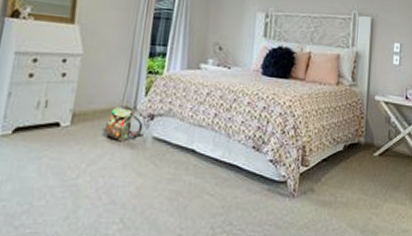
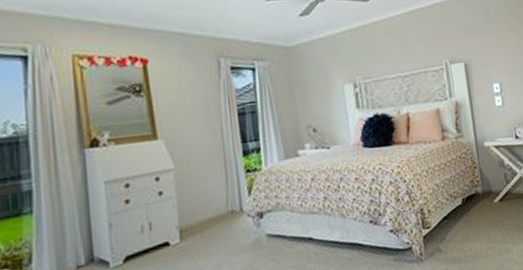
backpack: present [105,107,144,142] -> none [216,211,257,247]

